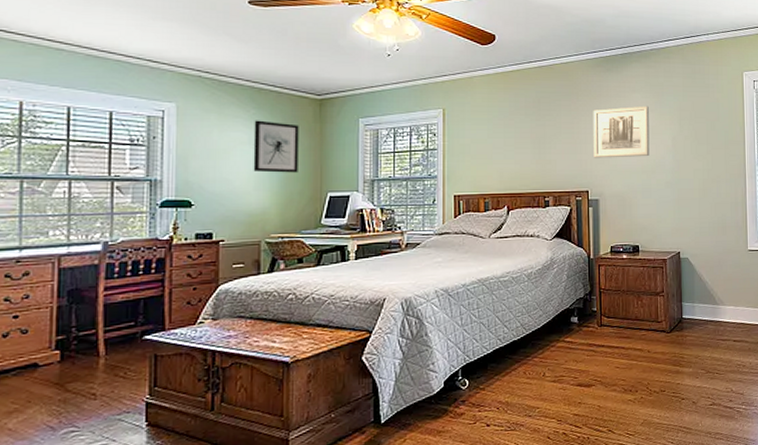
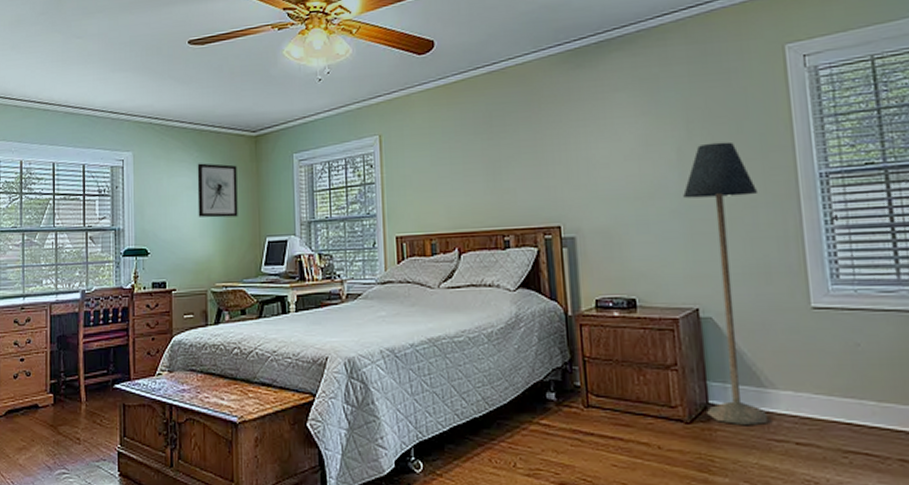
wall art: present [593,106,650,158] -> none [561,107,644,183]
floor lamp: none [675,135,722,332] -> present [683,142,769,426]

